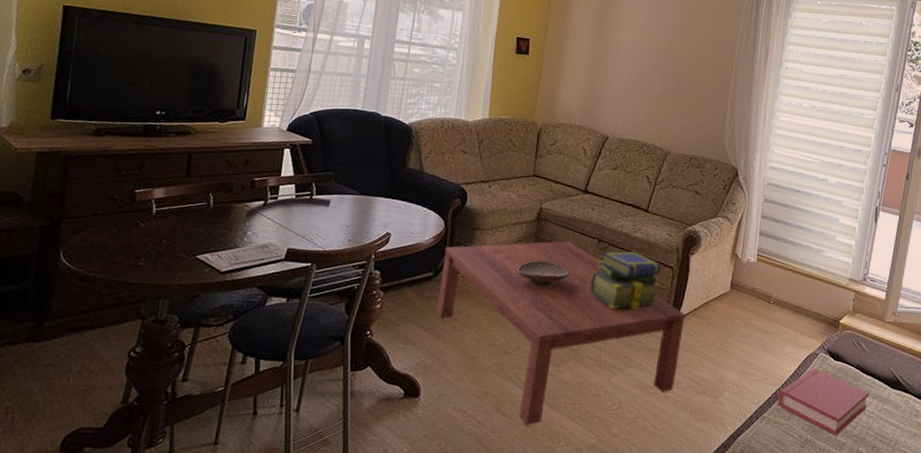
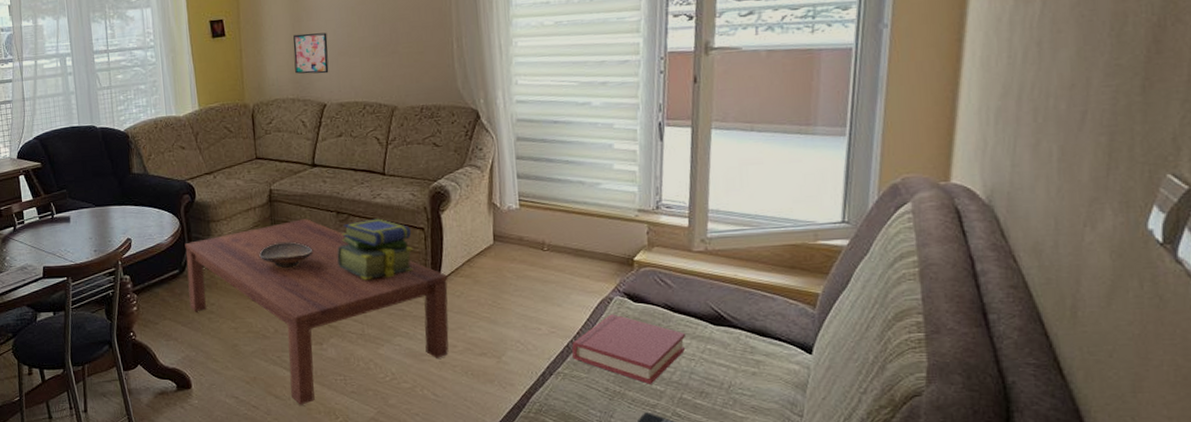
wall art: none [586,67,622,109] -> present [293,32,329,74]

